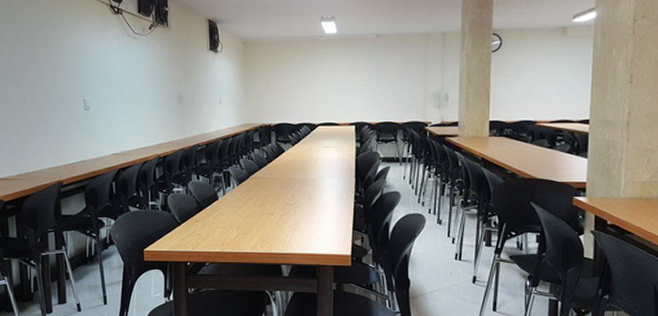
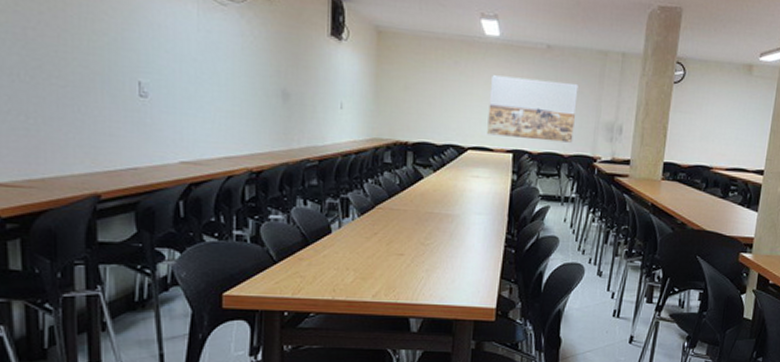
wall art: none [332,62,406,113] -> present [487,75,578,143]

